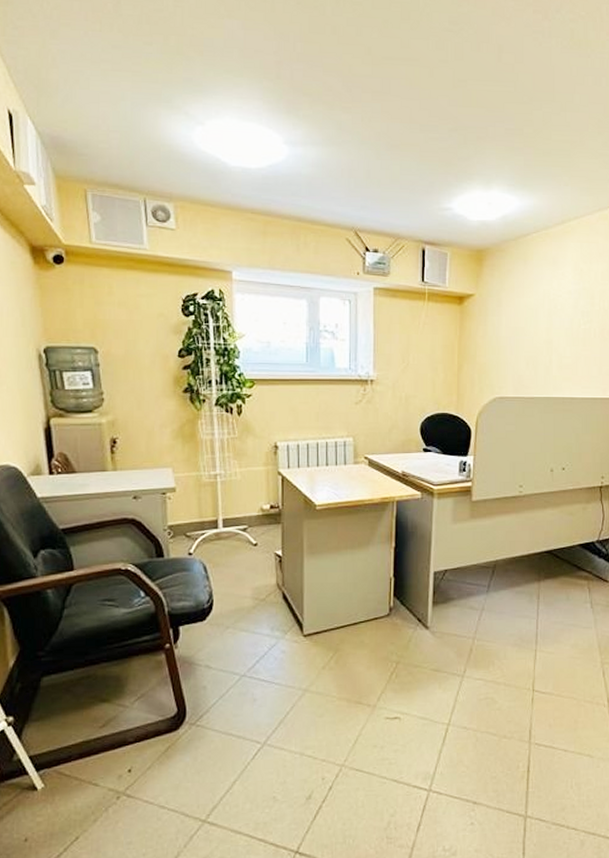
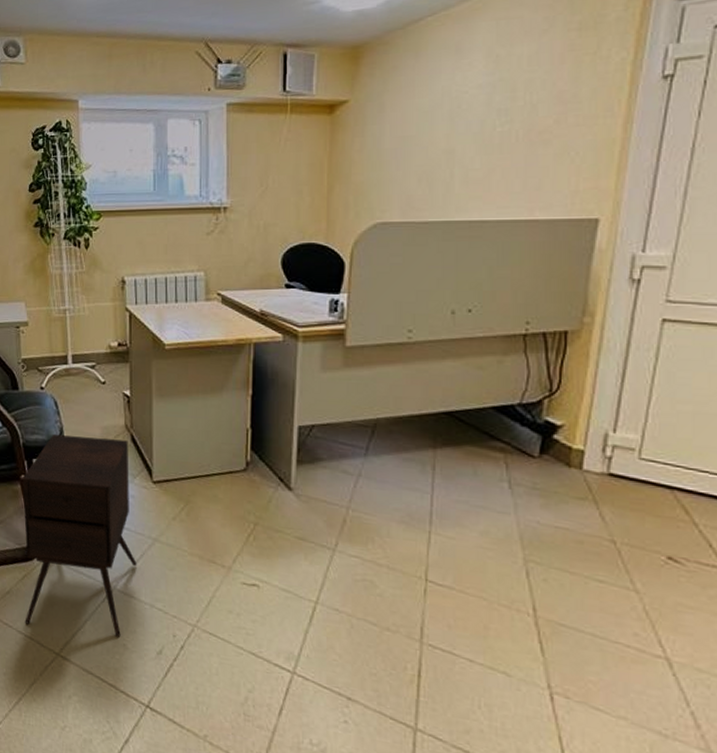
side table: none [167,599,287,797] -> present [22,435,137,638]

